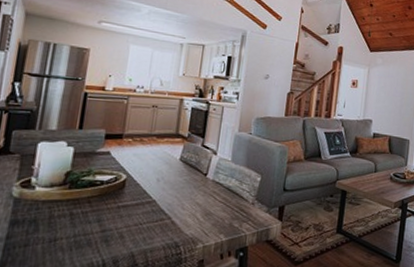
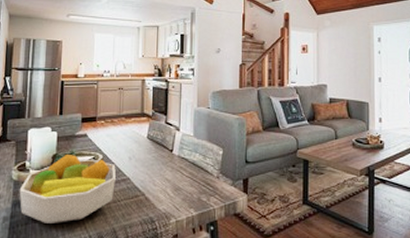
fruit bowl: none [19,171,141,246] -> present [19,153,116,223]

